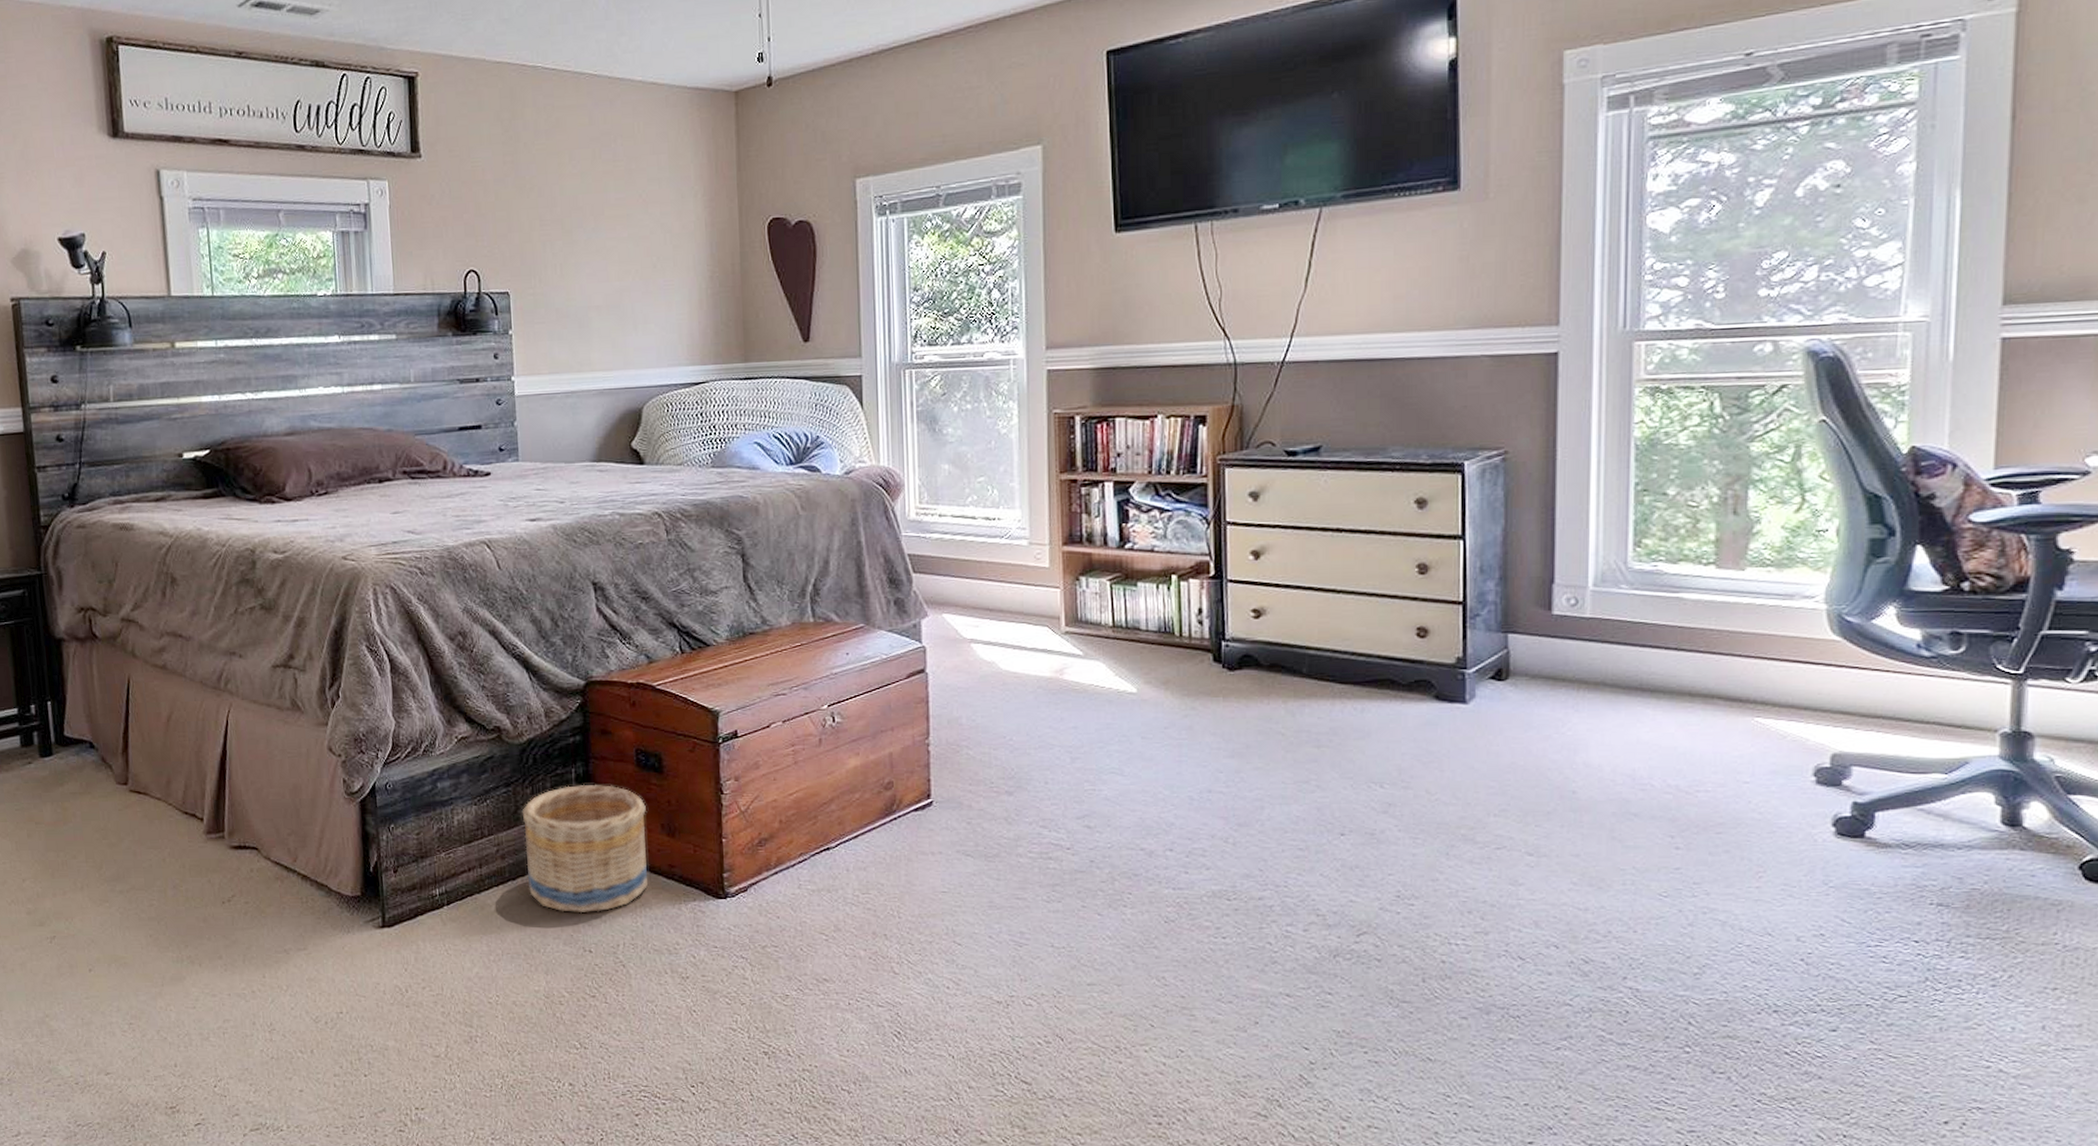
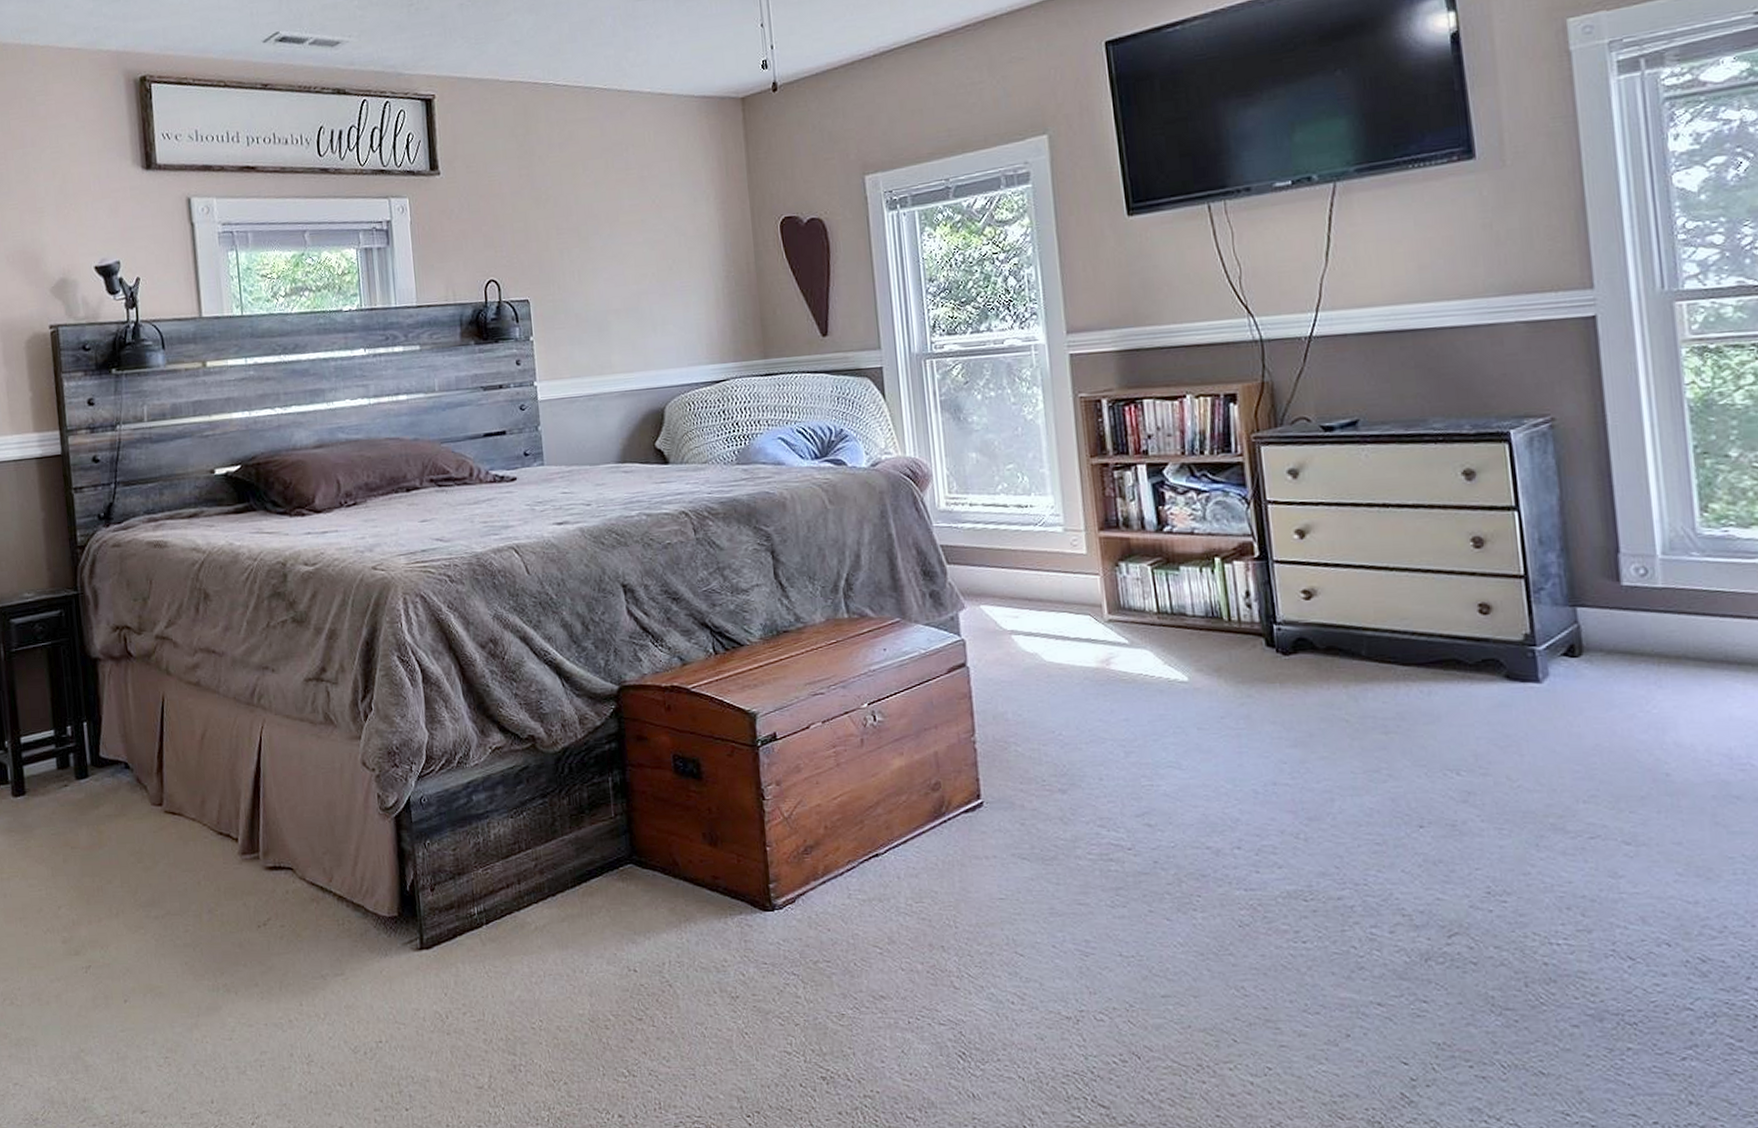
basket: present [521,784,648,914] -> none [559,793,691,930]

